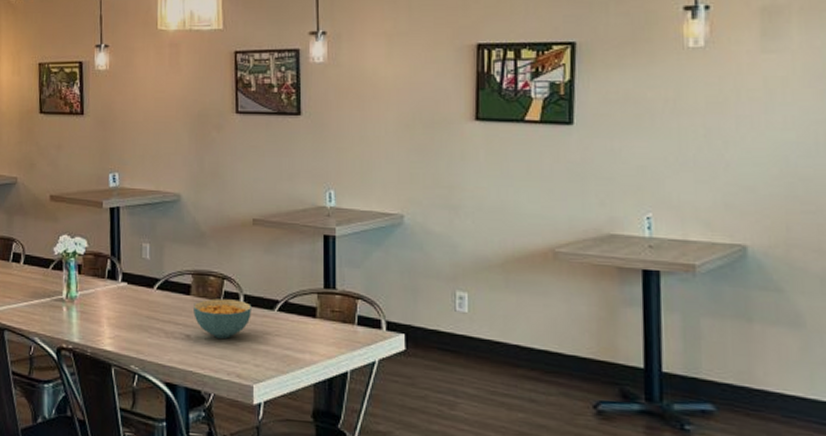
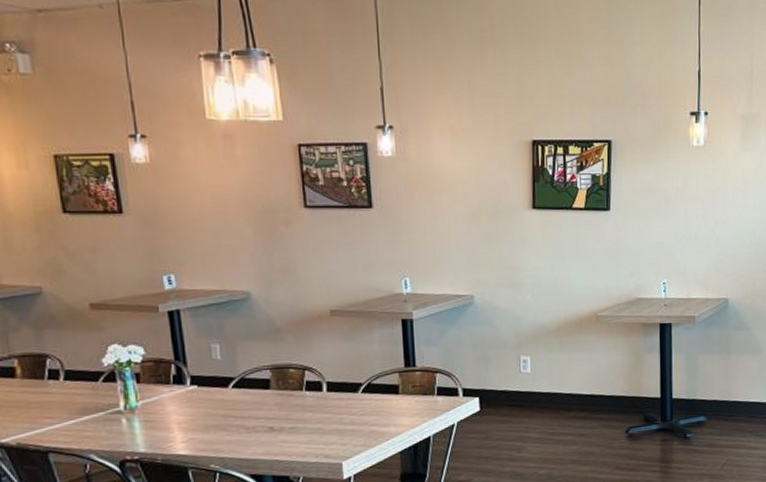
cereal bowl: present [194,298,252,339] -> none [274,387,336,425]

